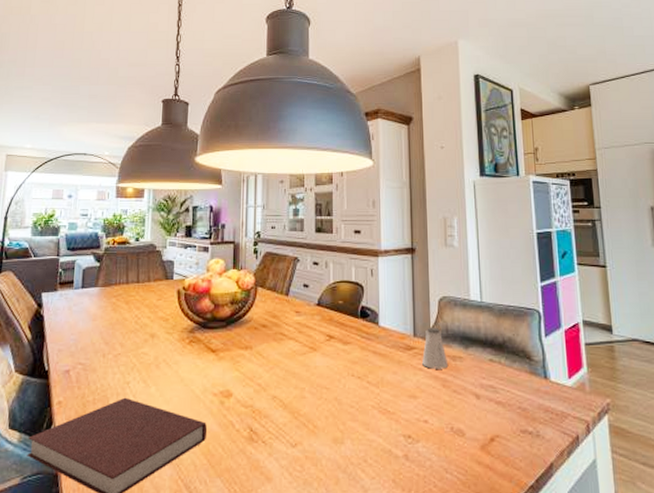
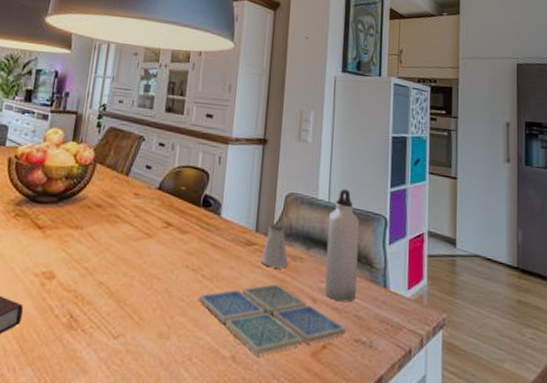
drink coaster: none [366,384,513,454] -> present [198,284,347,356]
water bottle: none [482,287,518,396] -> present [325,188,360,303]

